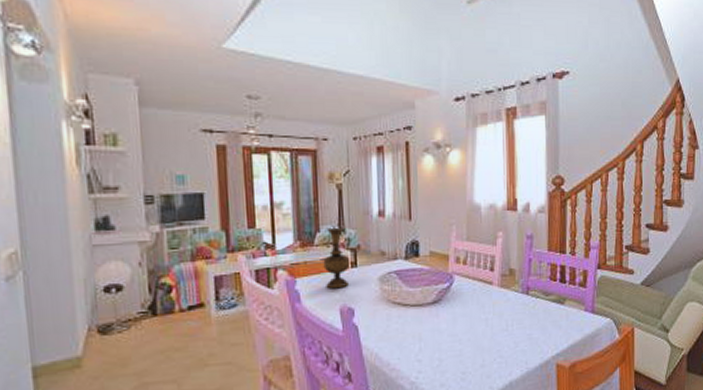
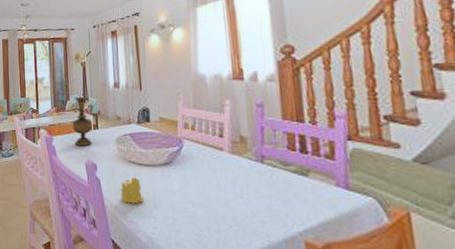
candle: none [382,319,408,350] -> present [120,177,144,204]

